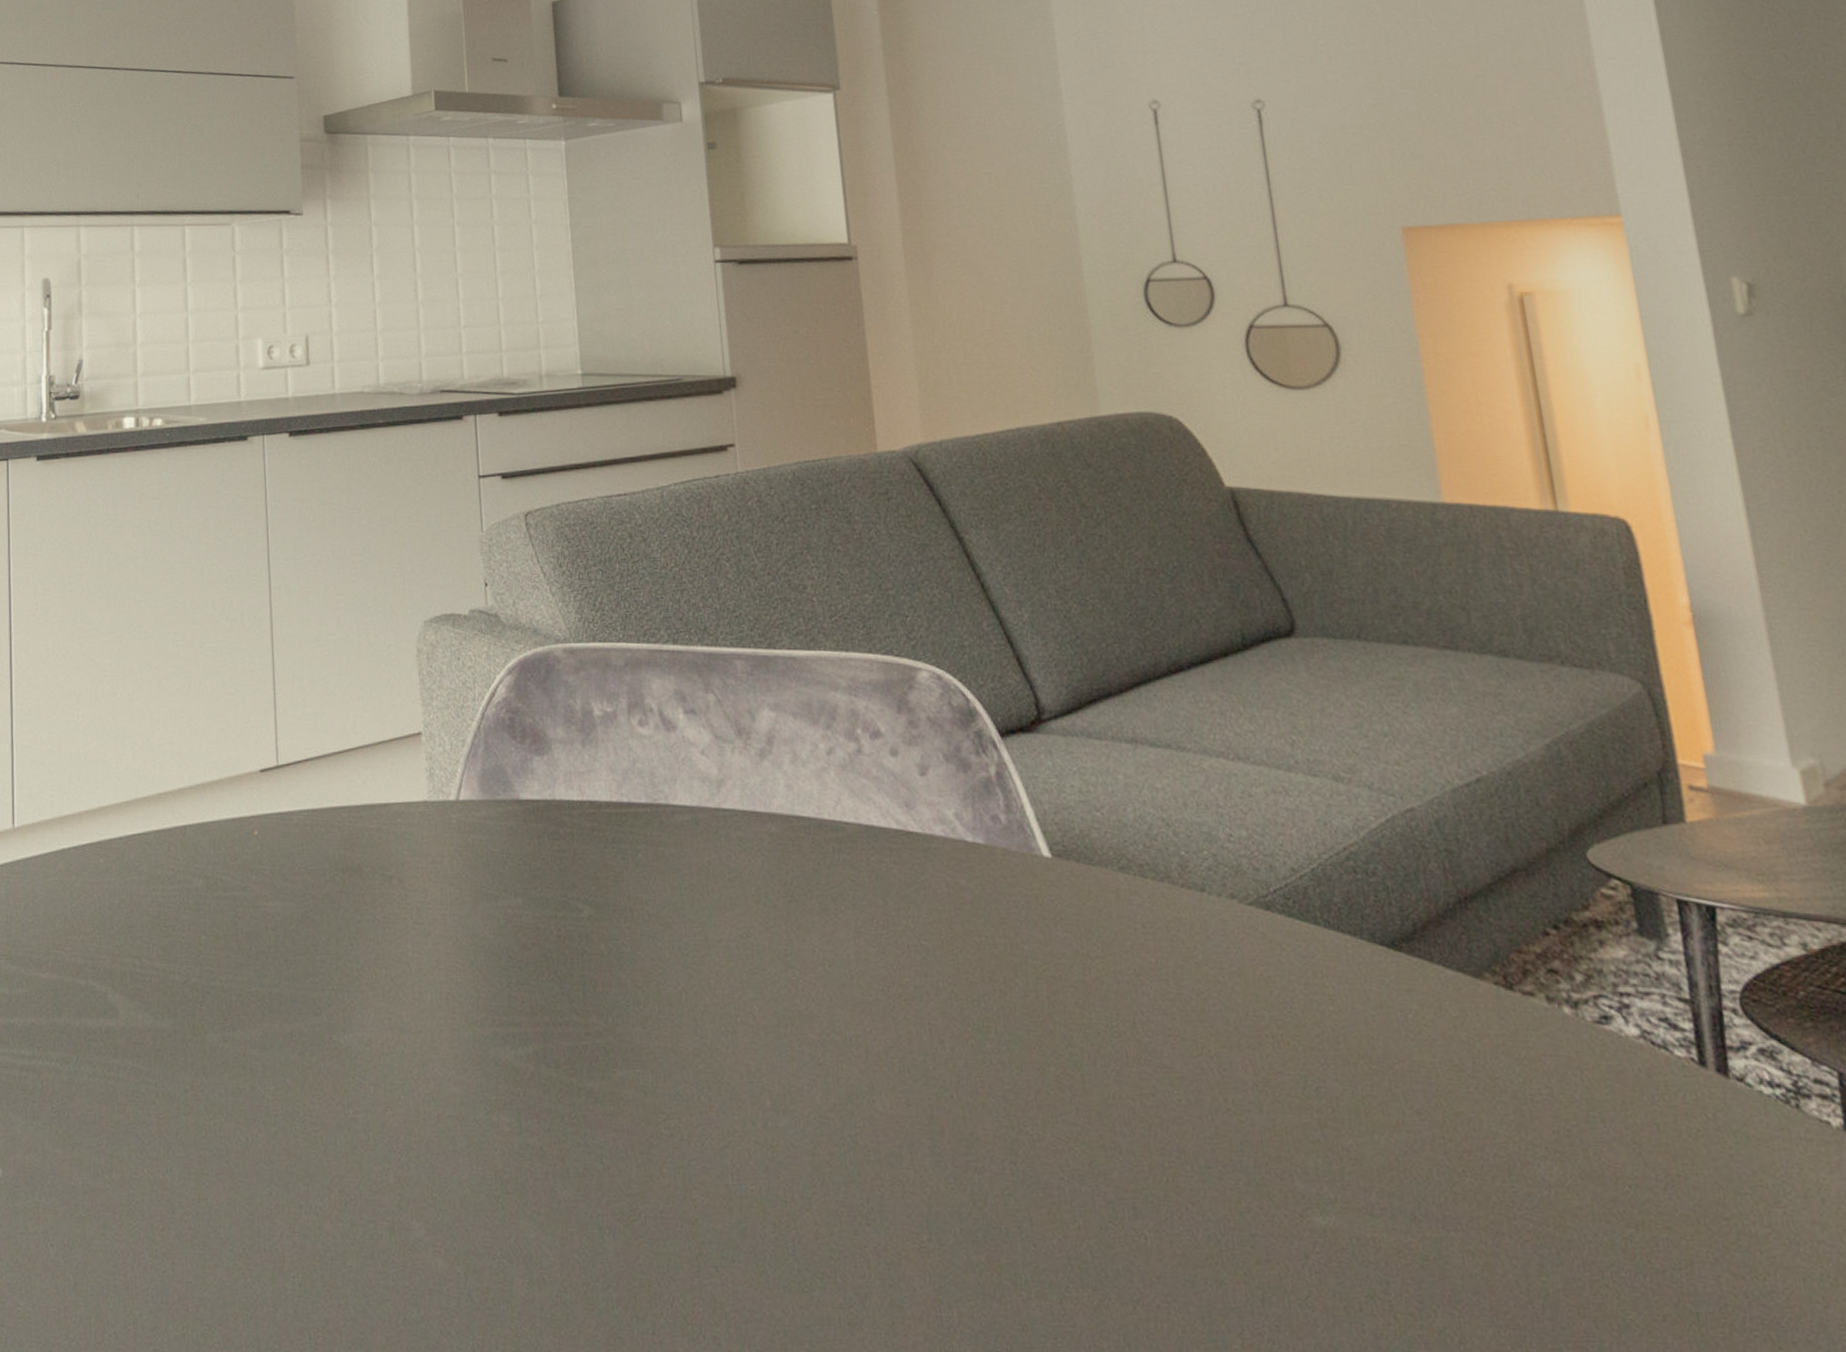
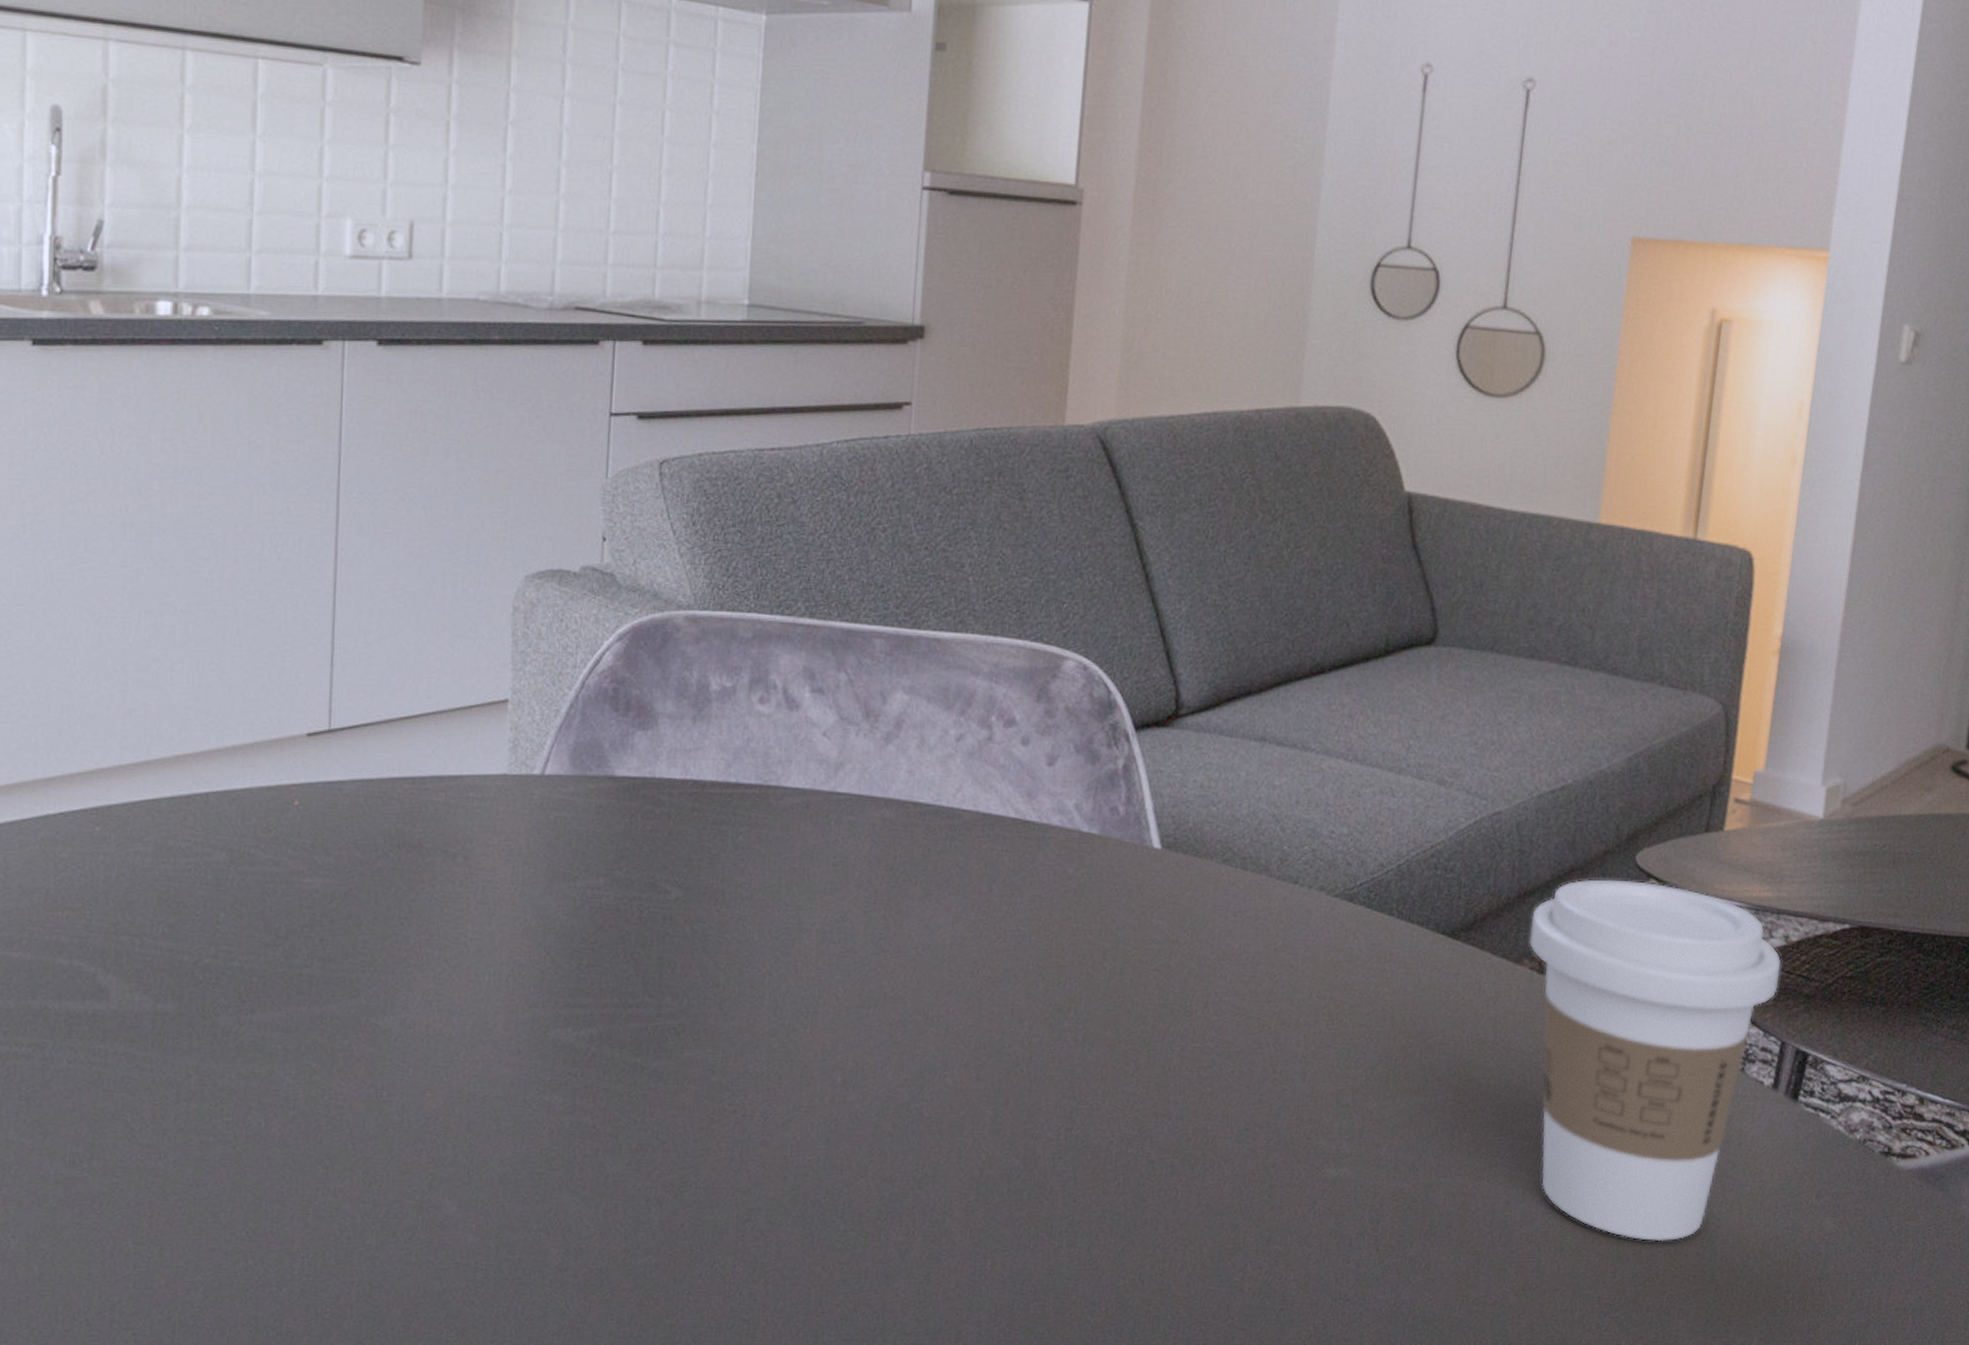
coffee cup: none [1479,881,1814,1324] -> present [1529,879,1781,1242]

